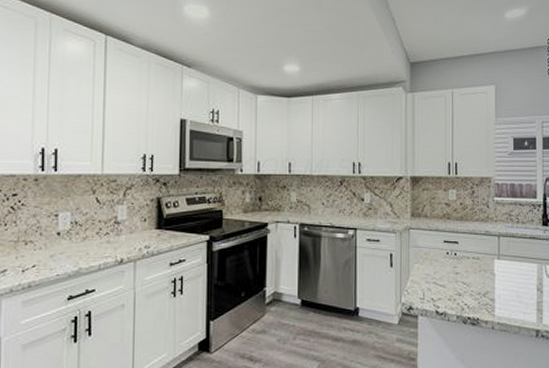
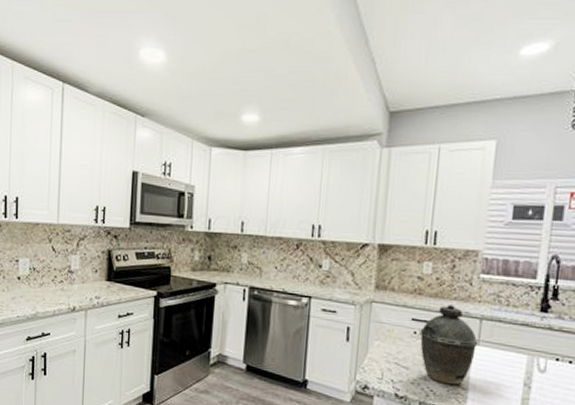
kettle: none [451,226,499,297] -> present [419,304,479,386]

